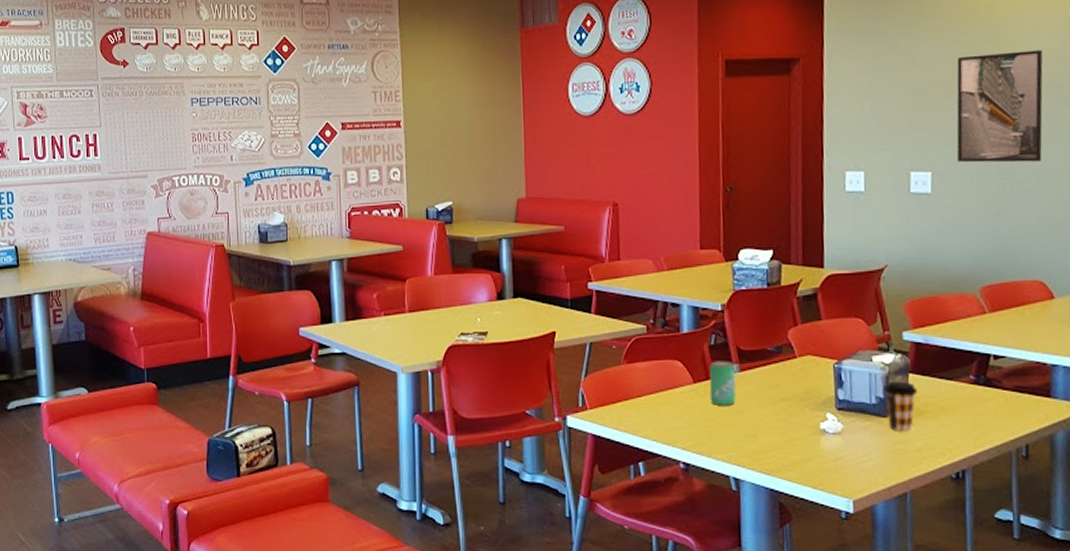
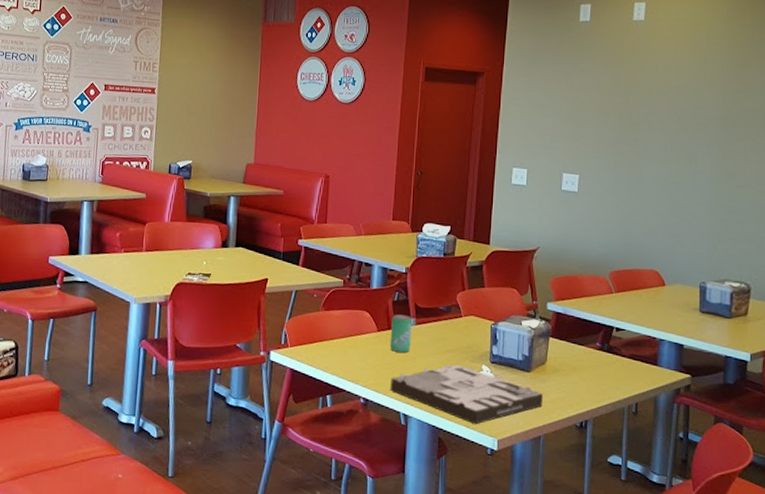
pizza box: none [715,415,906,485] -> present [390,364,543,425]
coffee cup: present [885,381,917,431] -> none [530,342,555,385]
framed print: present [956,50,1043,163] -> none [599,85,669,175]

